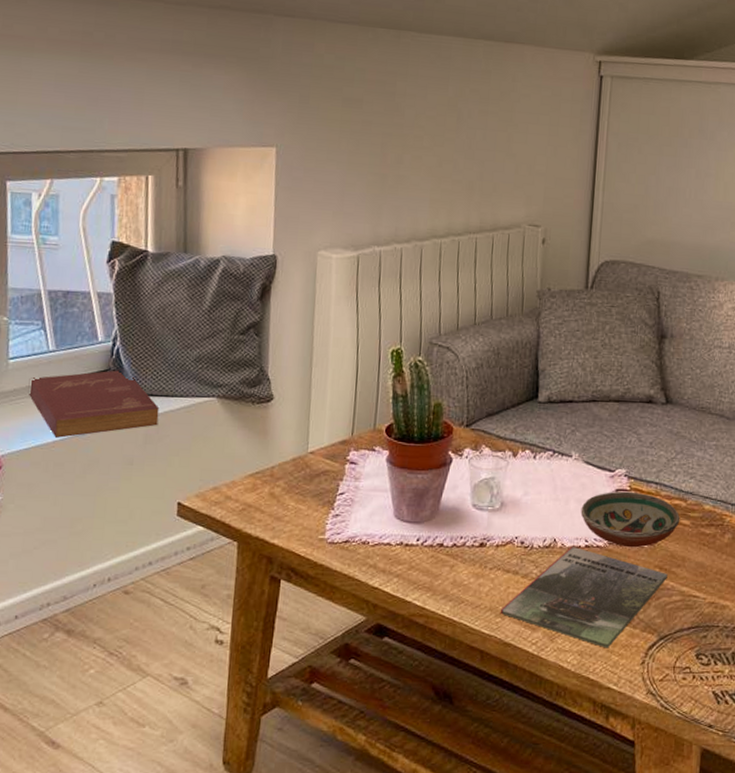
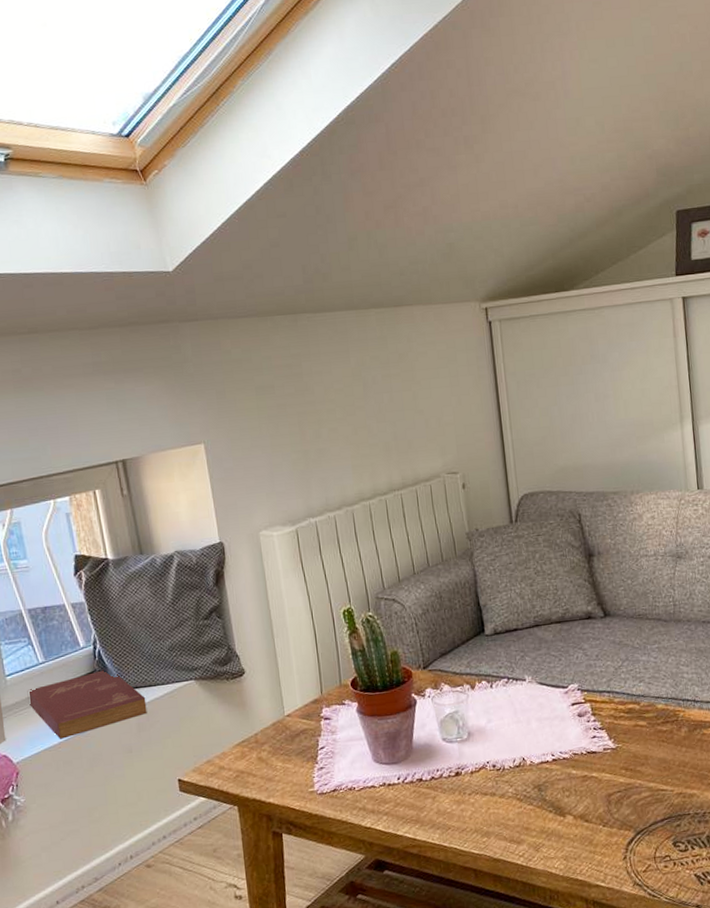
magazine: present [500,546,668,649] -> none [485,761,634,850]
decorative bowl: present [580,491,680,548] -> none [542,703,637,755]

